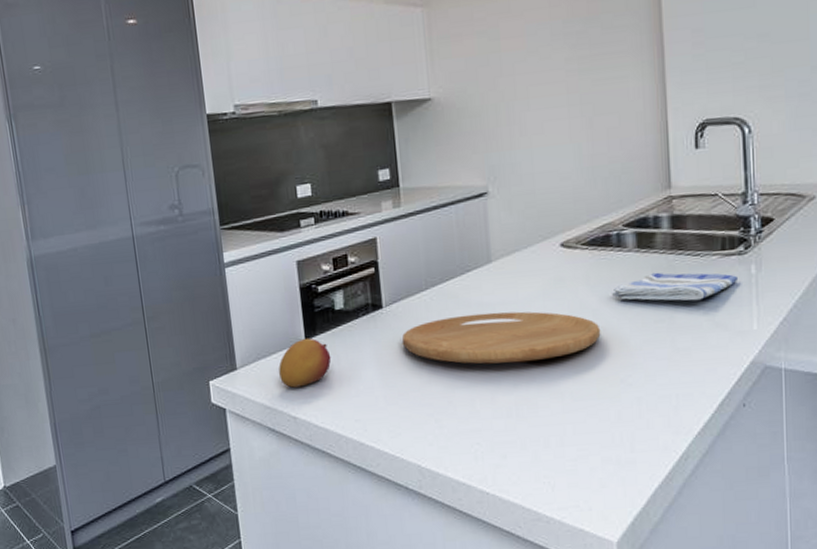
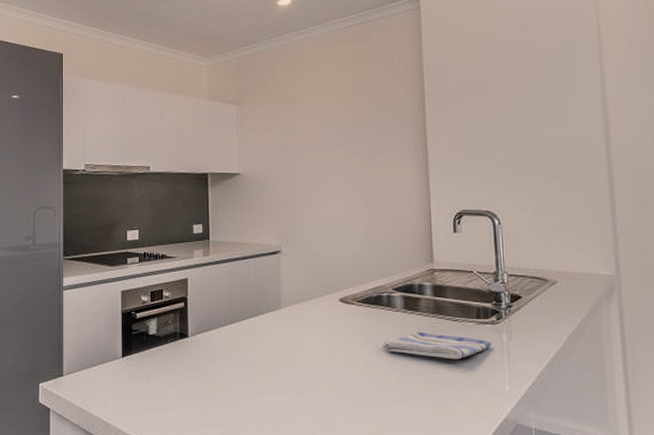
fruit: present [278,338,332,388] -> none [98,355,142,397]
cutting board: present [402,311,601,364] -> none [203,350,372,397]

